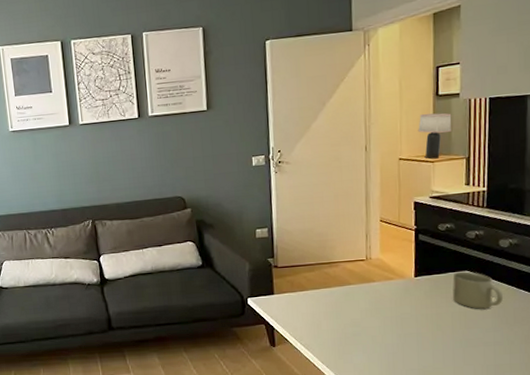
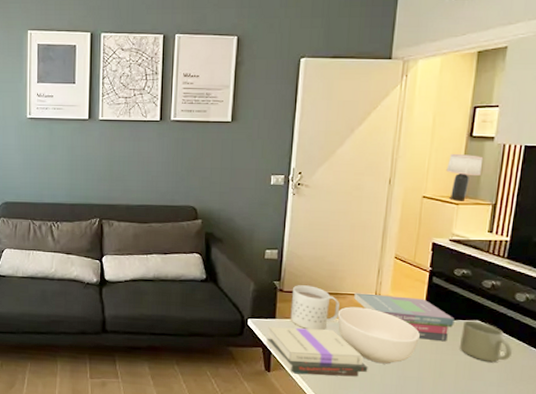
books: none [268,298,369,346] -> present [266,326,368,377]
mug: none [286,258,334,301] -> present [290,285,340,331]
bowl: none [332,272,415,325] -> present [337,306,421,364]
books: none [346,257,445,296] -> present [354,293,455,342]

